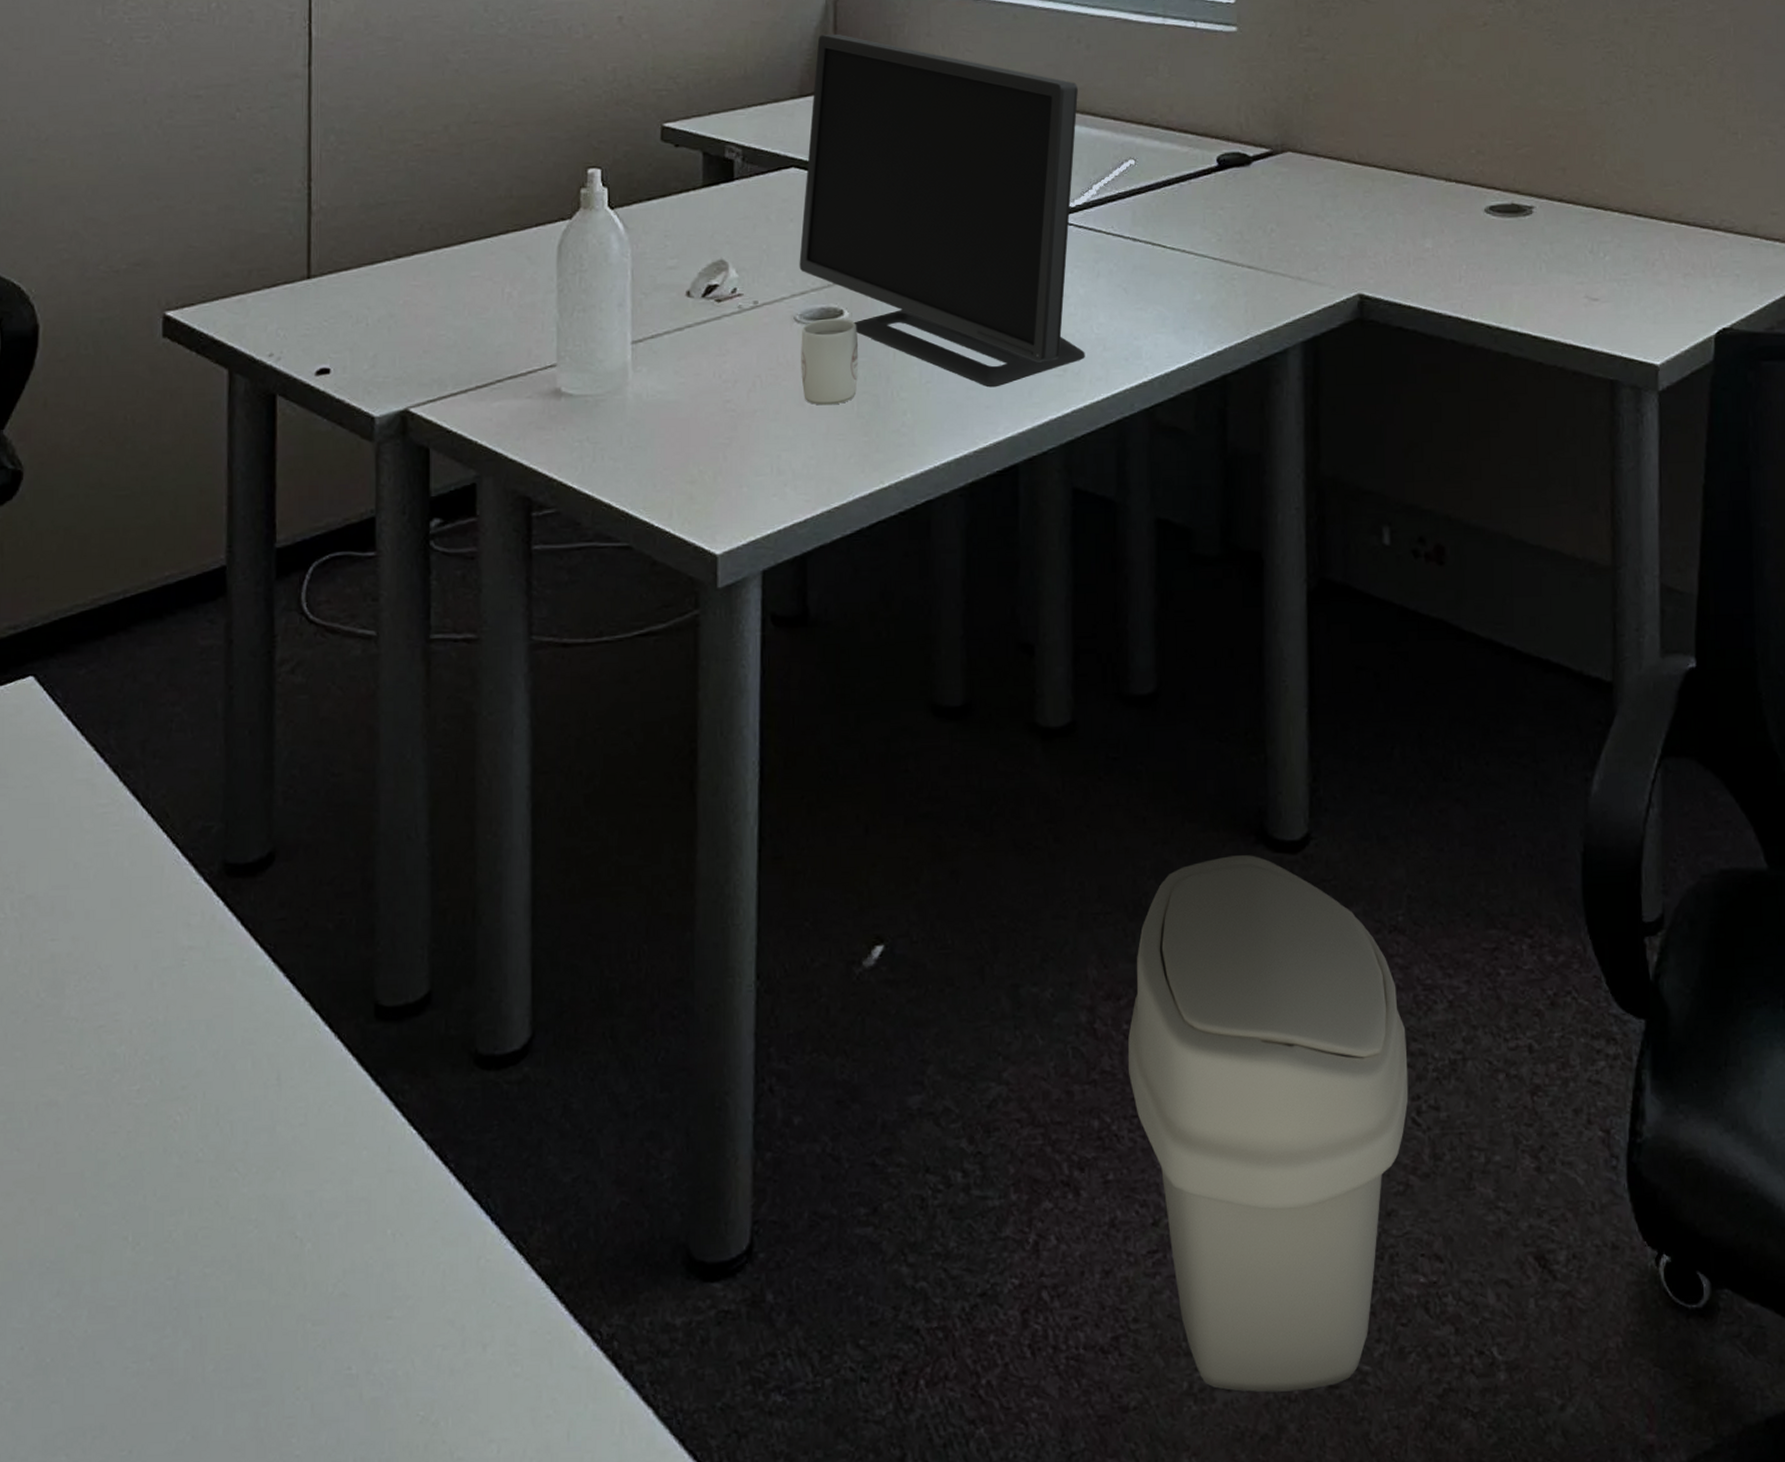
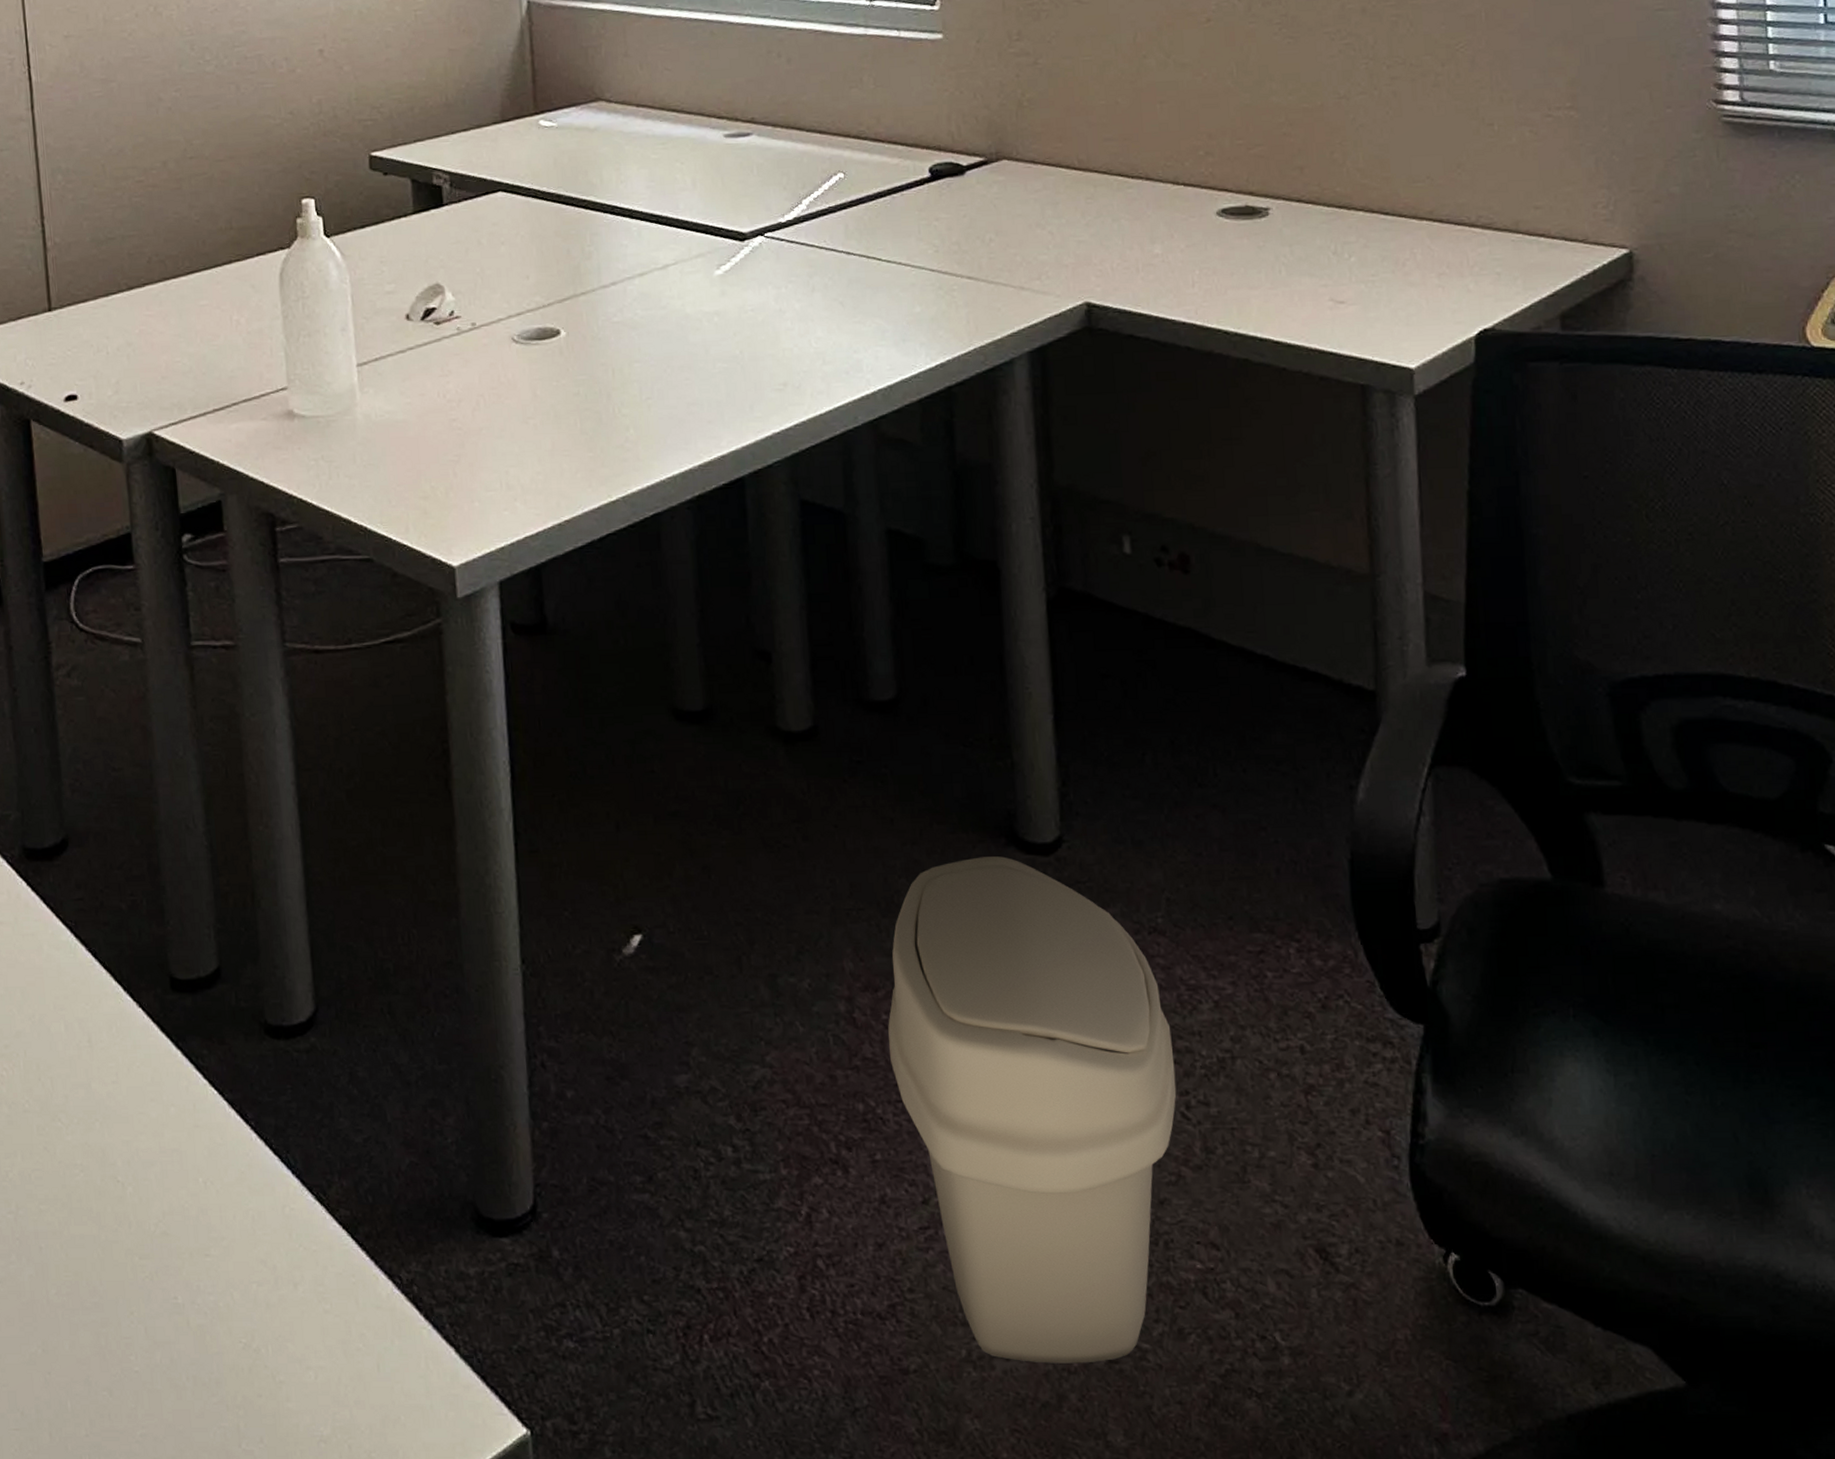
monitor: present [799,33,1085,388] -> none [513,58,805,403]
mug: present [801,318,859,406] -> none [520,337,579,423]

